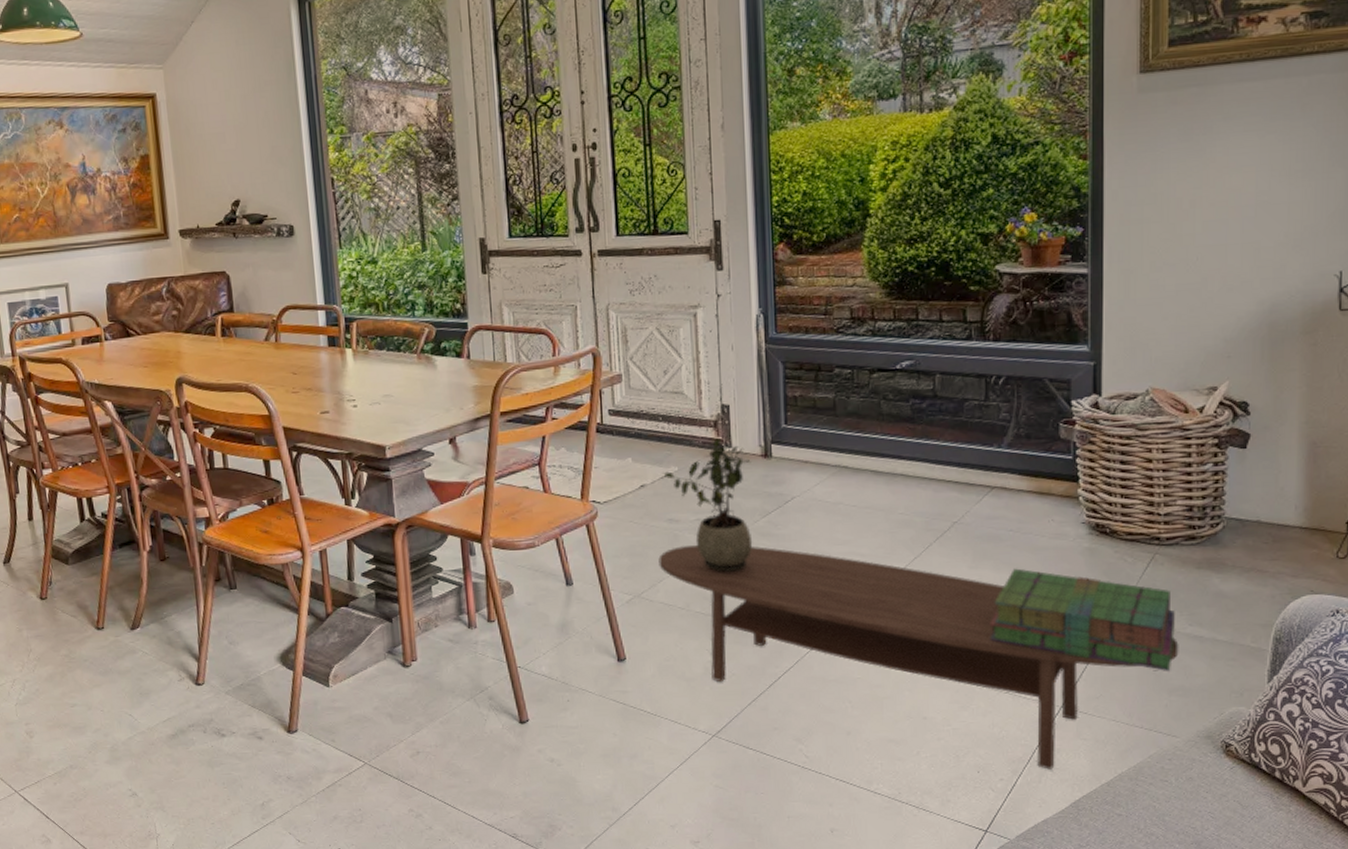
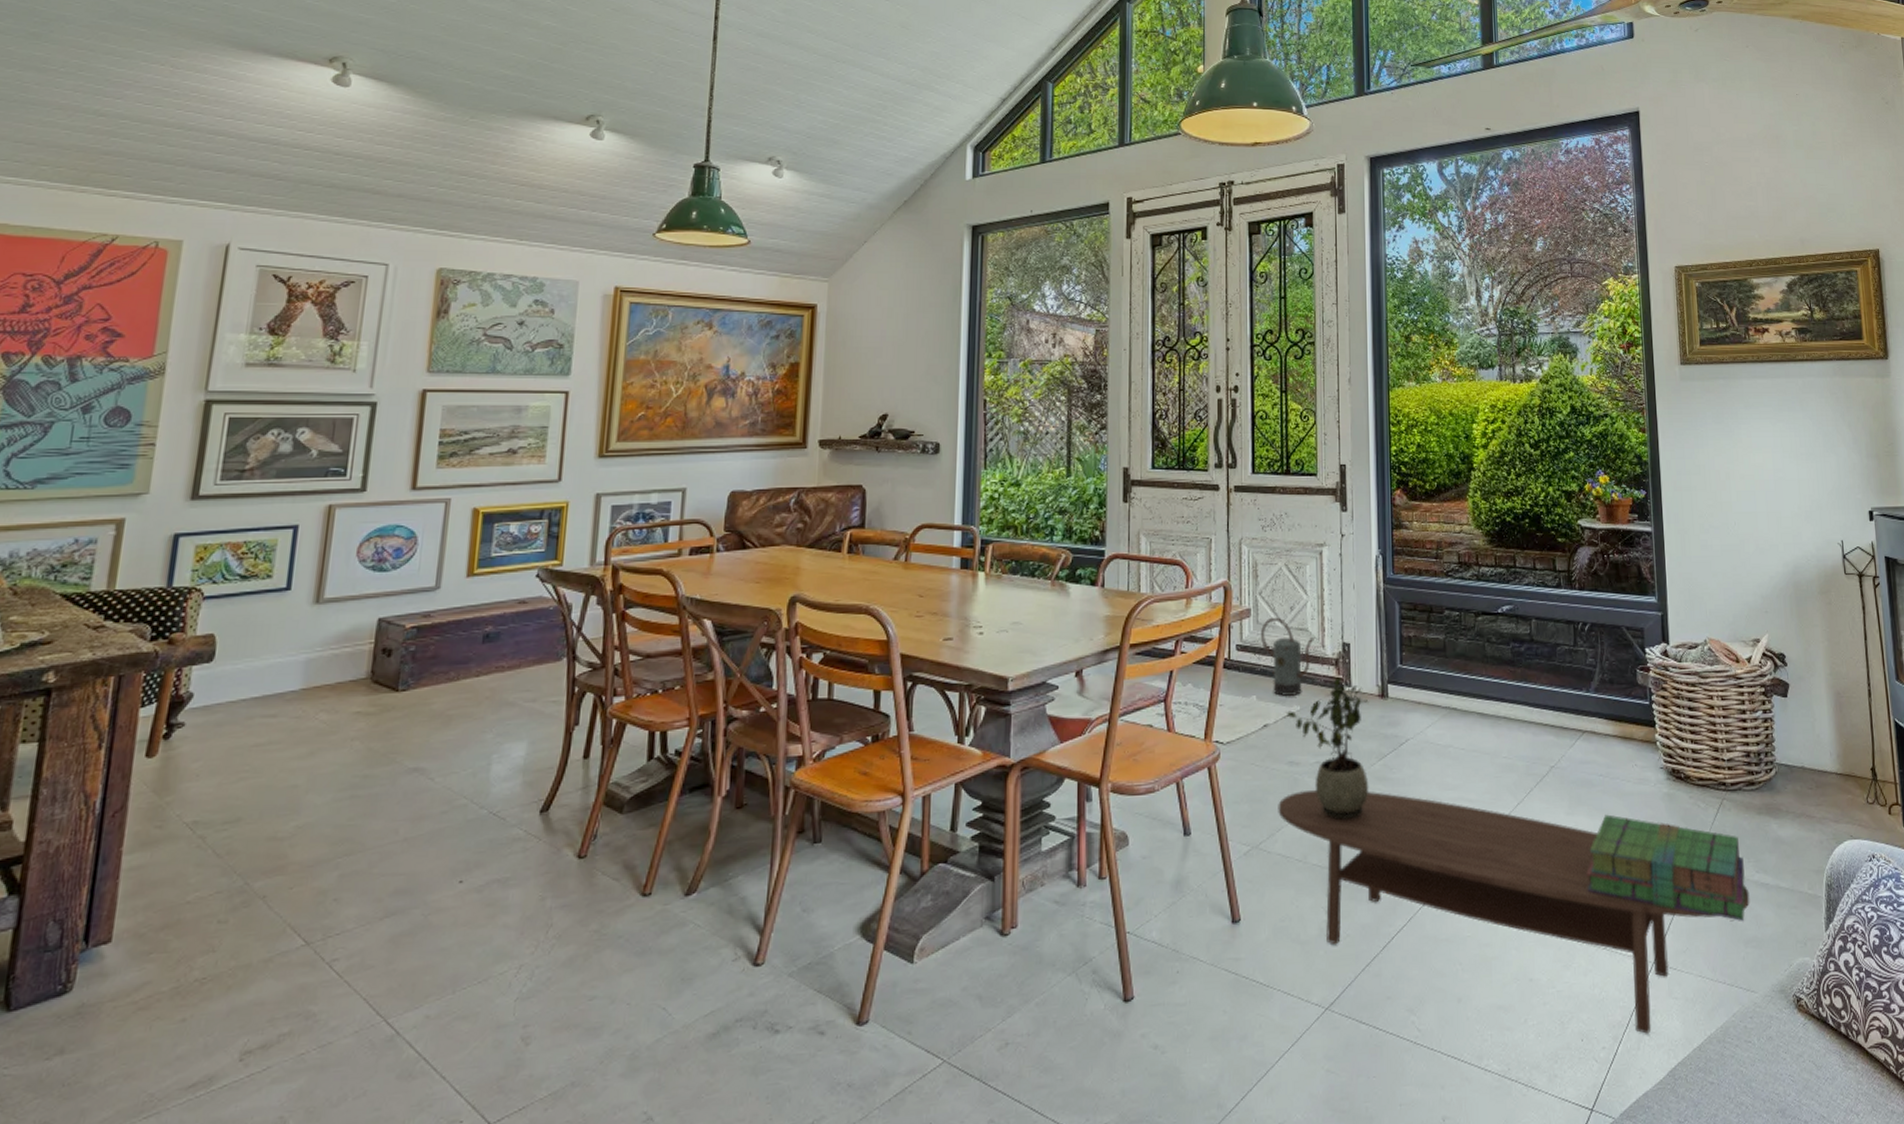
watering can: none [634,381,692,459] -> present [1261,617,1316,697]

